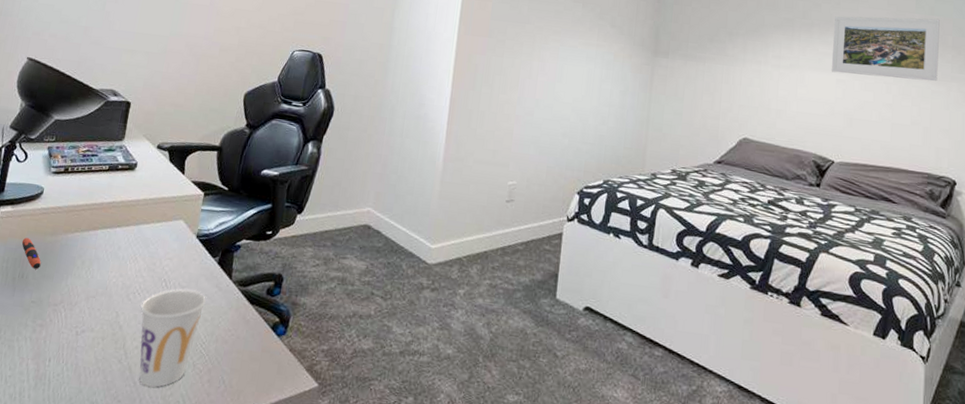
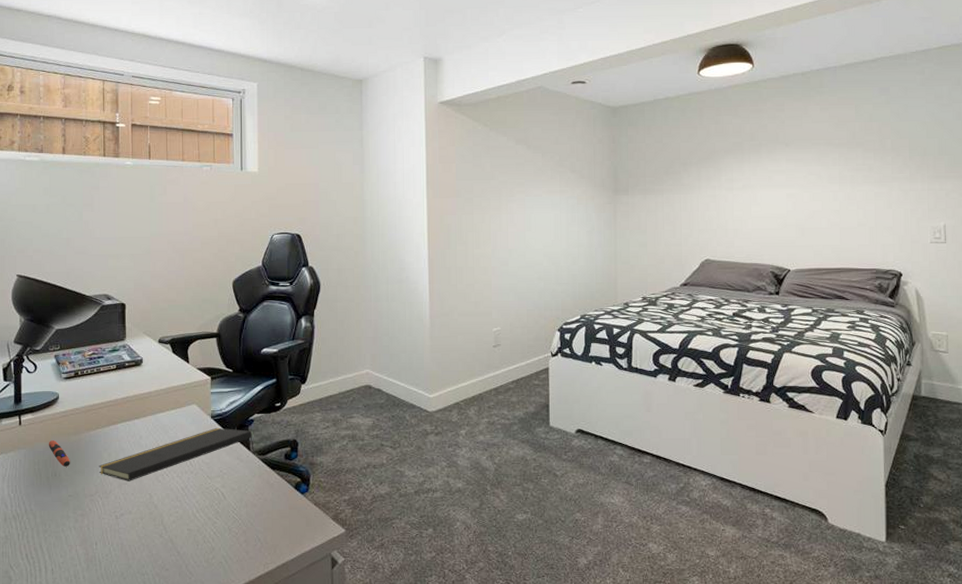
notepad: none [68,248,237,295] -> present [99,427,255,481]
cup: present [139,289,206,388] -> none [171,466,230,554]
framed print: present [831,16,940,82] -> none [780,124,880,188]

